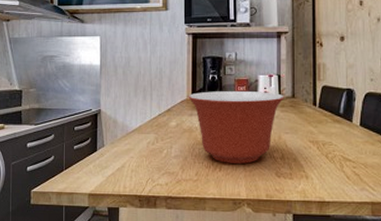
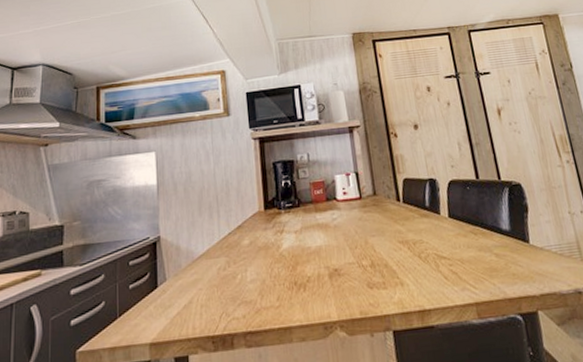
mixing bowl: present [188,90,284,165] -> none [260,192,366,281]

